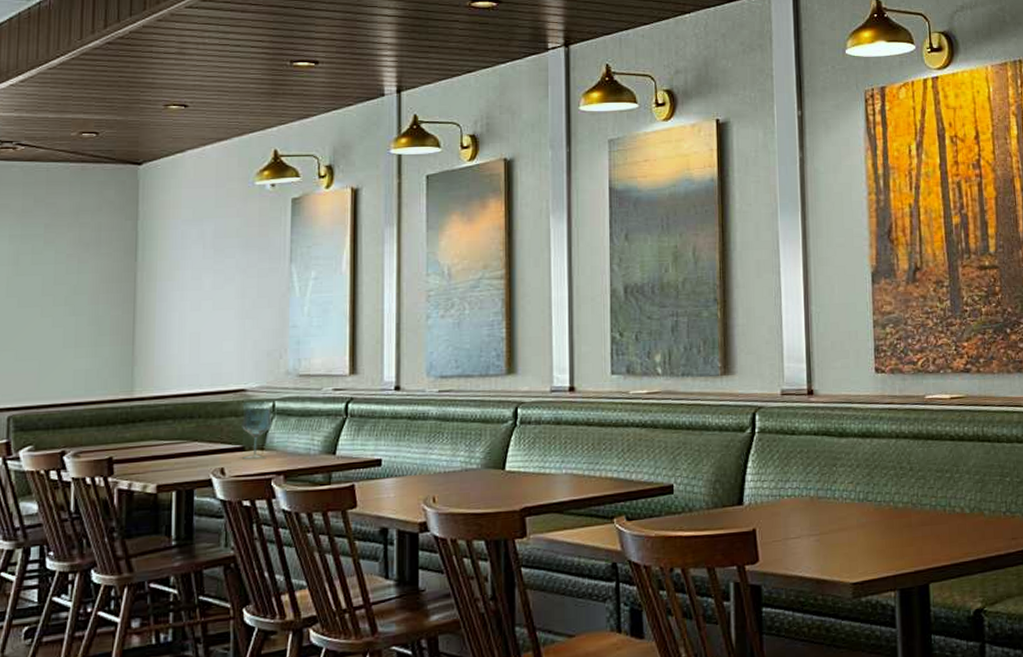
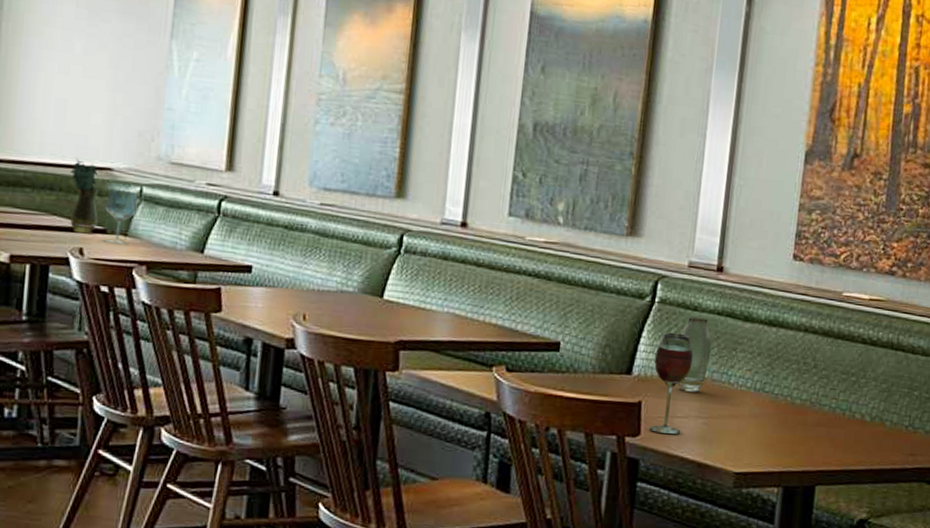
vase: none [207,385,236,455] -> present [70,158,99,234]
wineglass: none [762,458,798,557] -> present [649,332,693,435]
vase: none [783,440,814,513] -> present [677,316,712,392]

